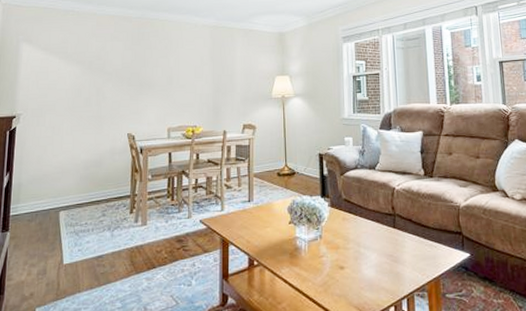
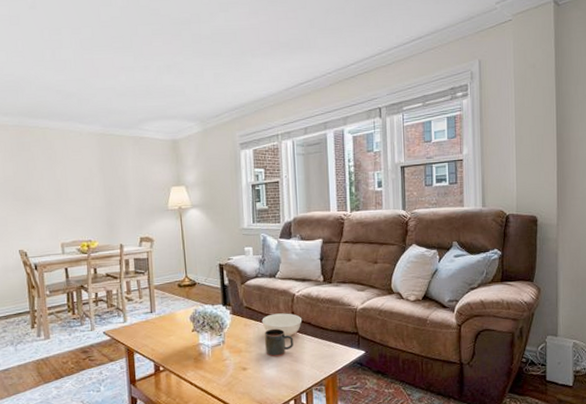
bowl: none [361,207,403,234] -> present [262,313,302,337]
mug: none [363,224,393,256] -> present [264,328,293,357]

